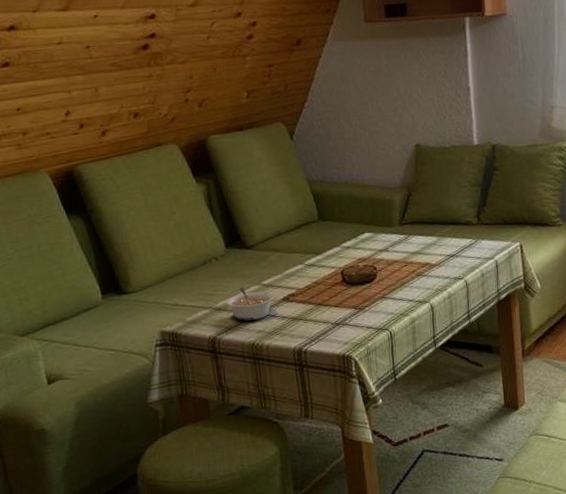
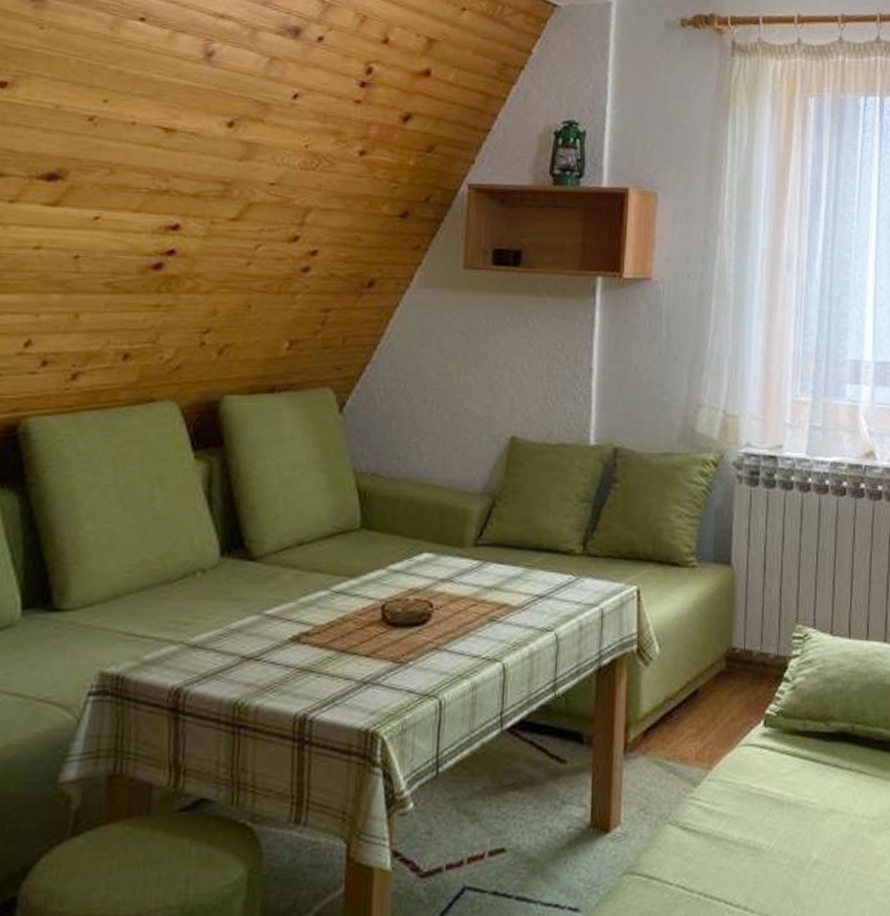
legume: present [226,287,274,321] -> none [206,616,278,667]

